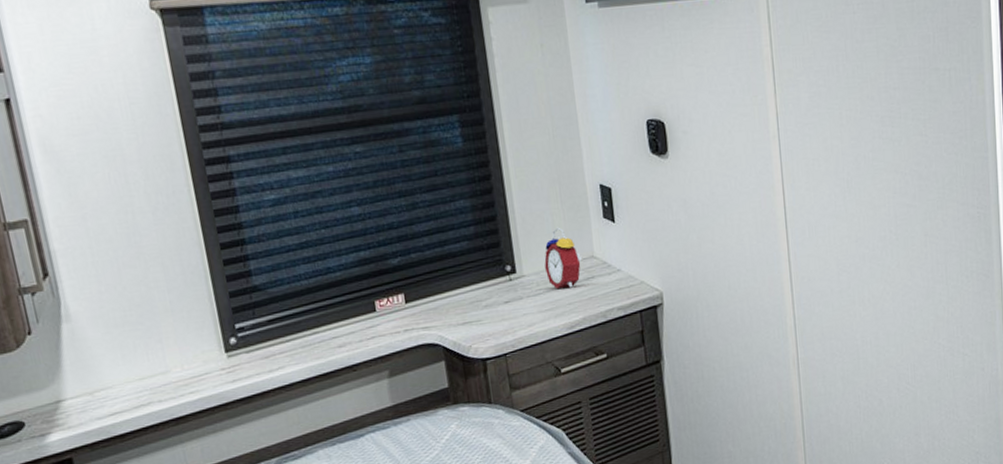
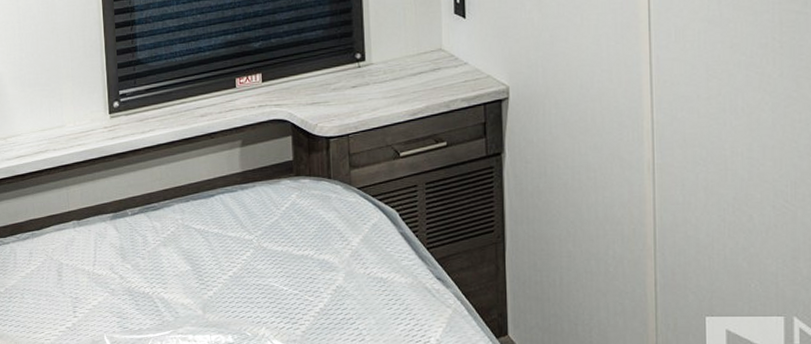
alarm clock: present [544,227,582,290] -> none [393,20,429,78]

